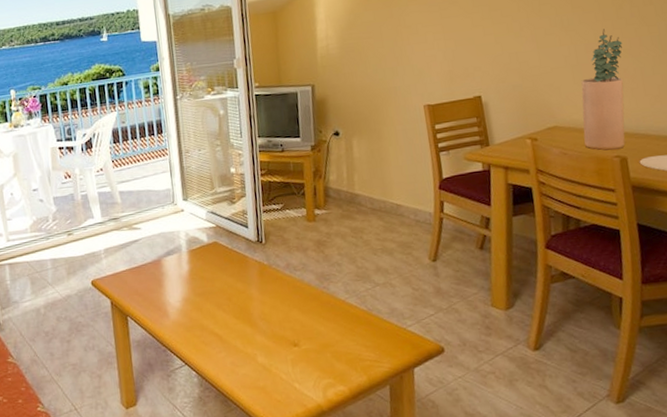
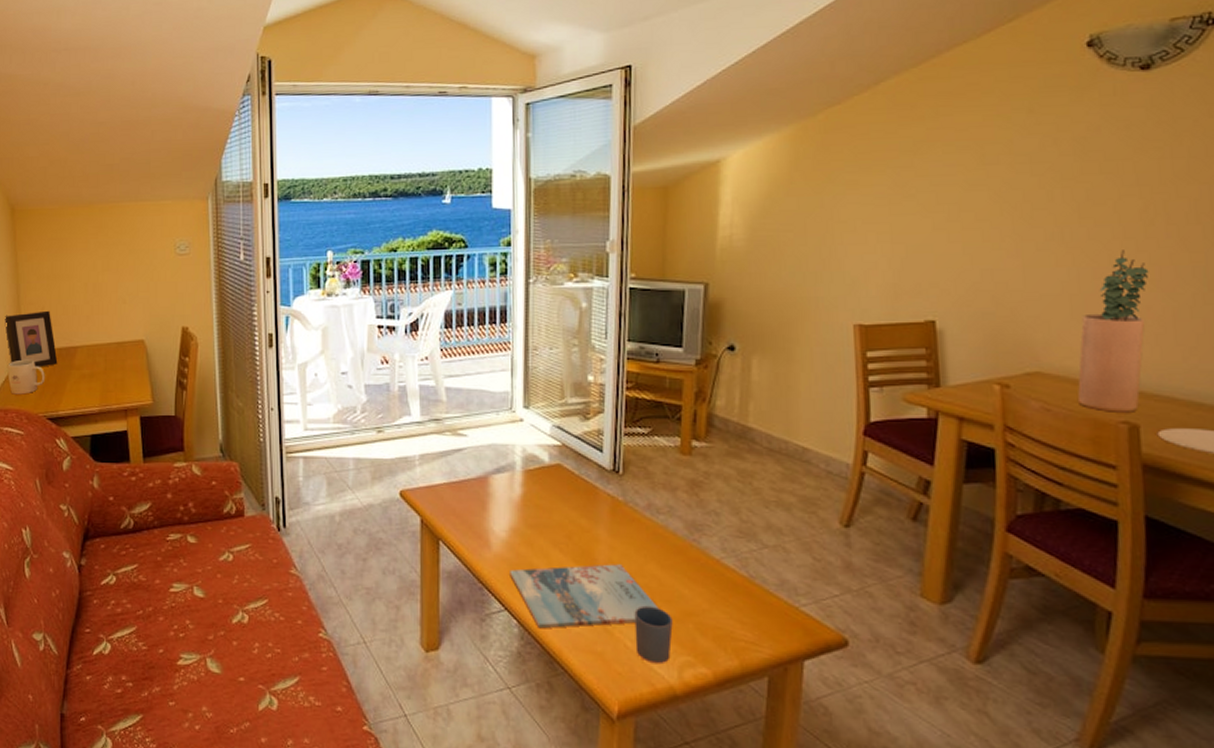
magazine: none [186,315,303,376] -> present [510,564,659,629]
mug: none [285,344,316,389] -> present [634,605,673,665]

